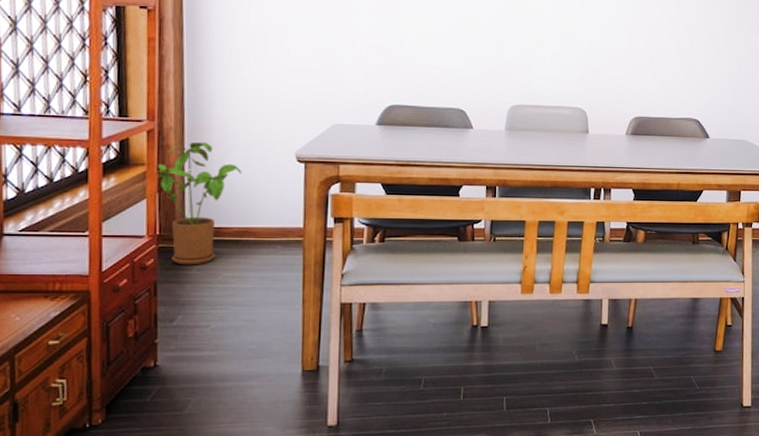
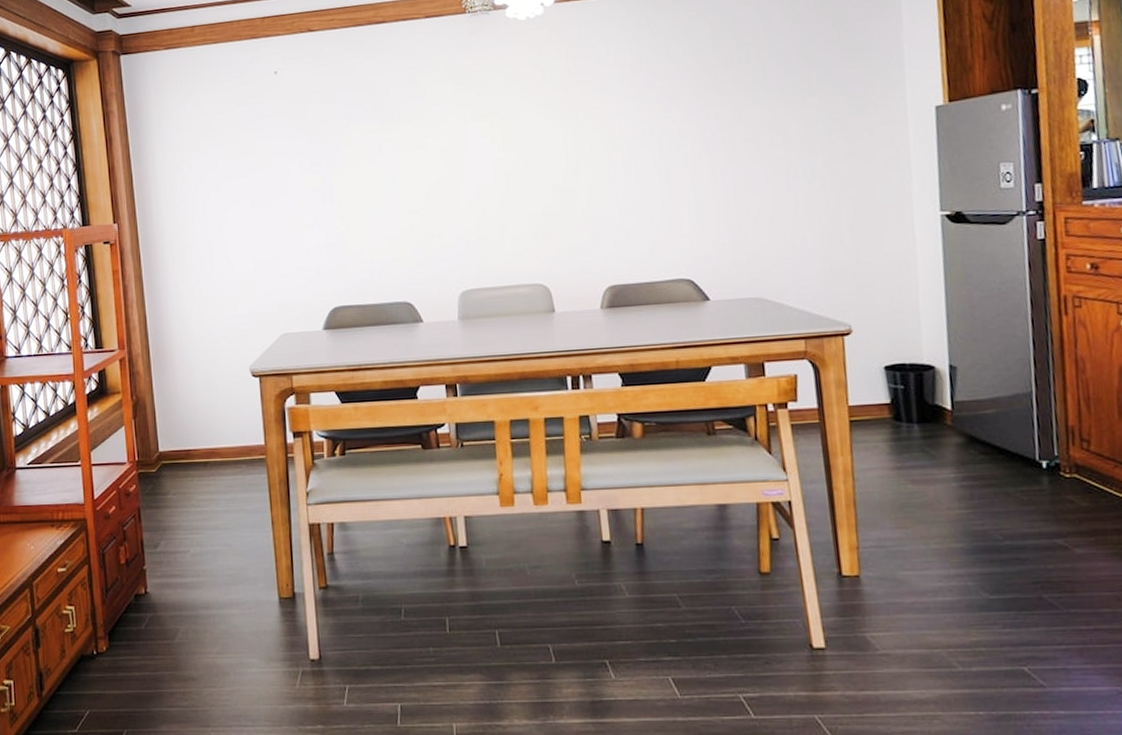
house plant: present [157,141,242,265] -> none [130,365,204,490]

